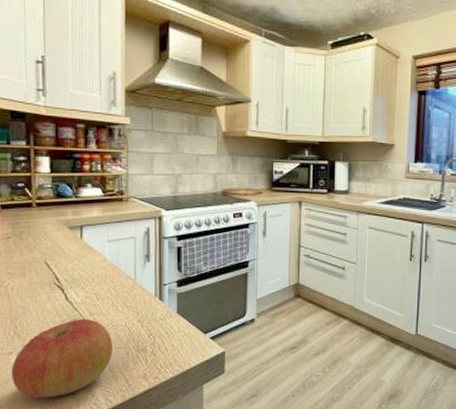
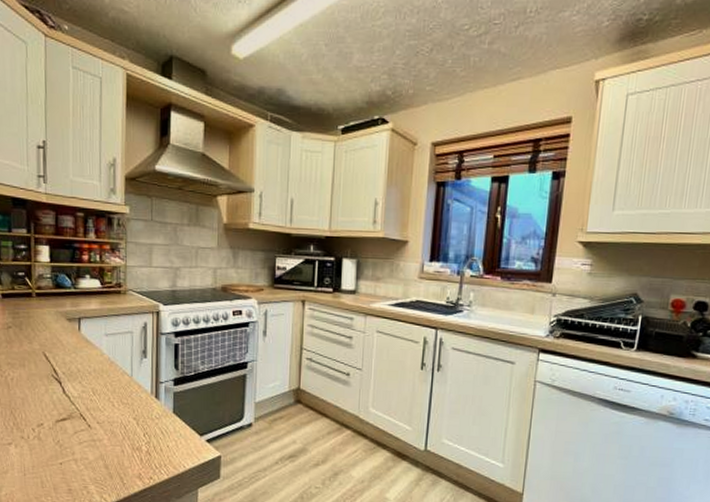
apple: present [11,318,113,398] -> none [10,413,108,492]

